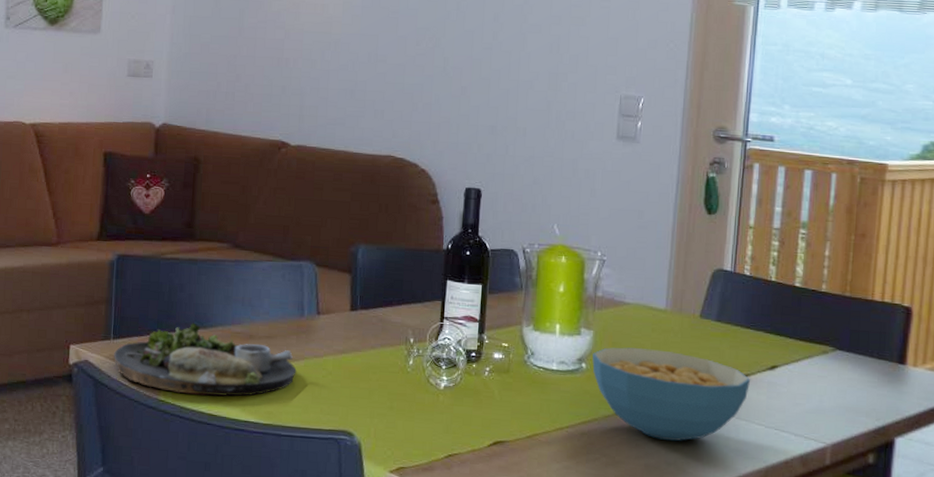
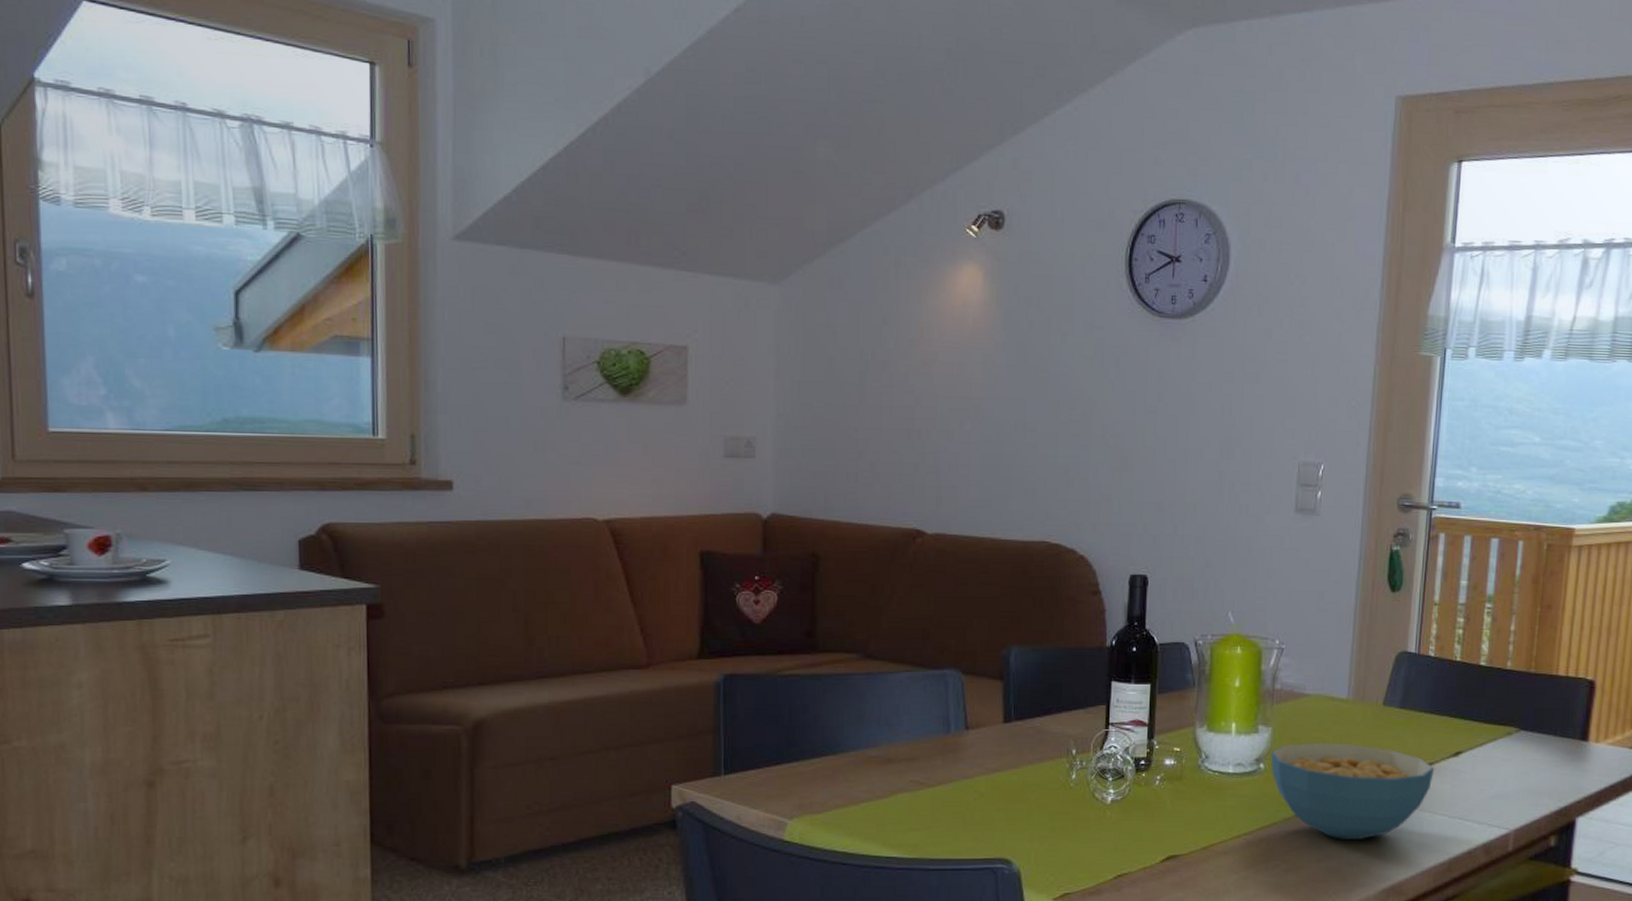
dinner plate: present [113,322,297,397] -> none [725,749,944,832]

